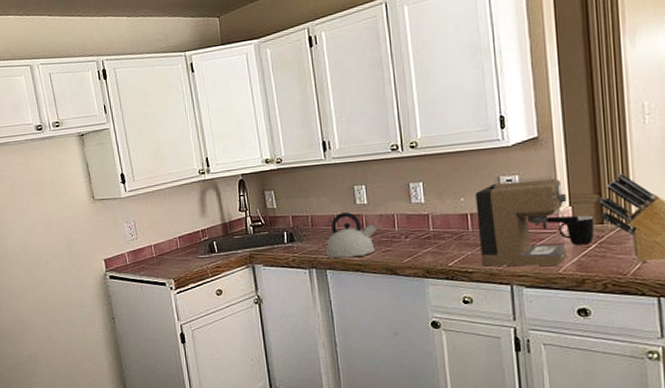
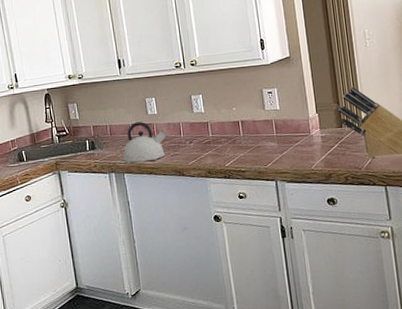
coffee maker: present [475,176,580,267] -> none [244,89,325,166]
mug: present [558,215,595,246] -> none [309,121,336,146]

